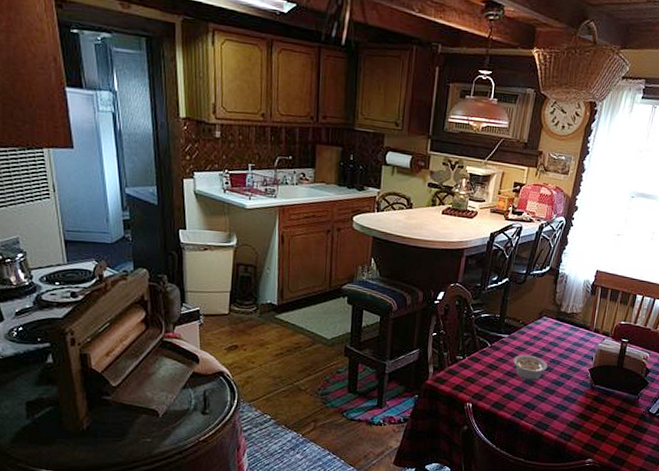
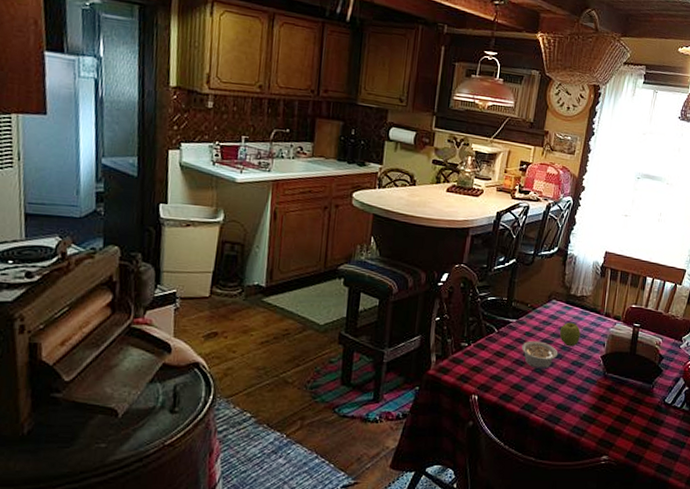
apple: none [549,337,570,360] -> present [559,322,581,347]

